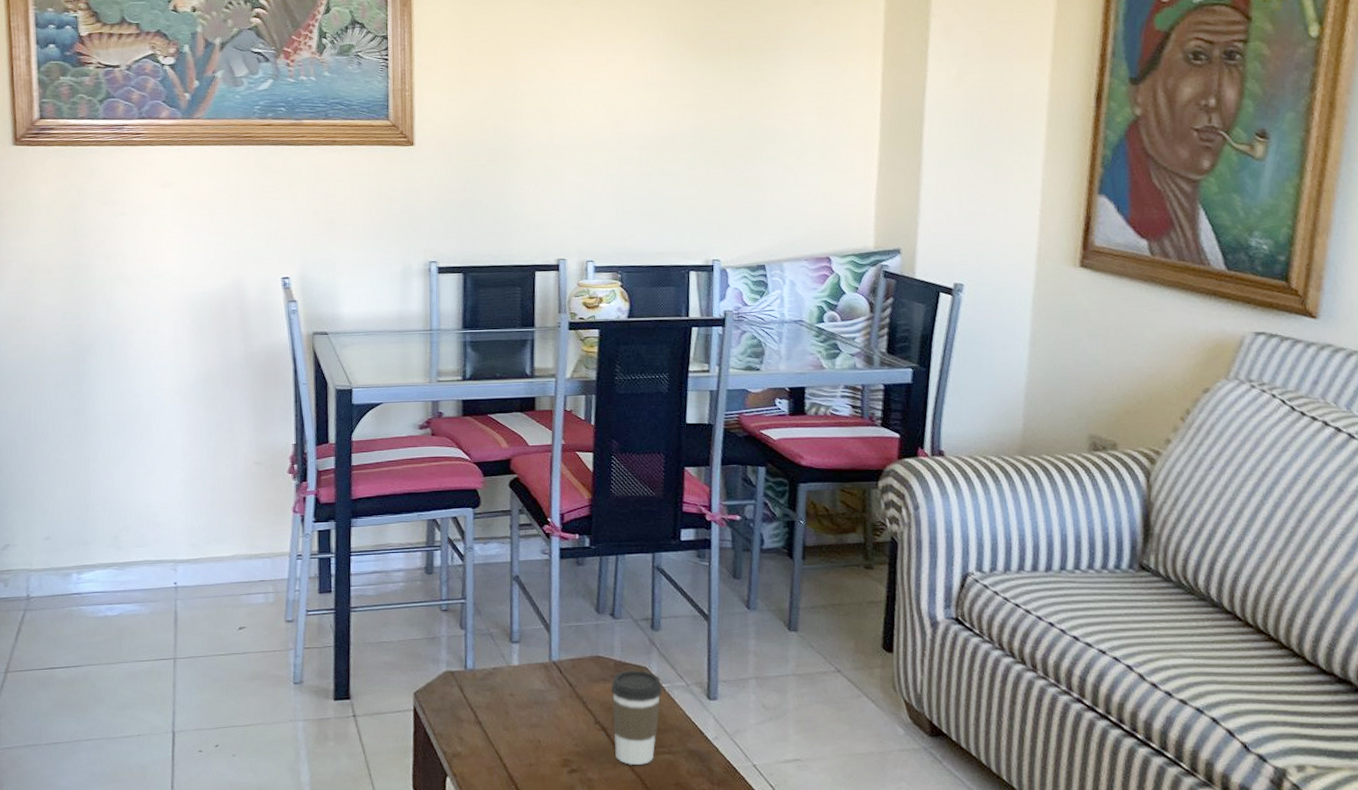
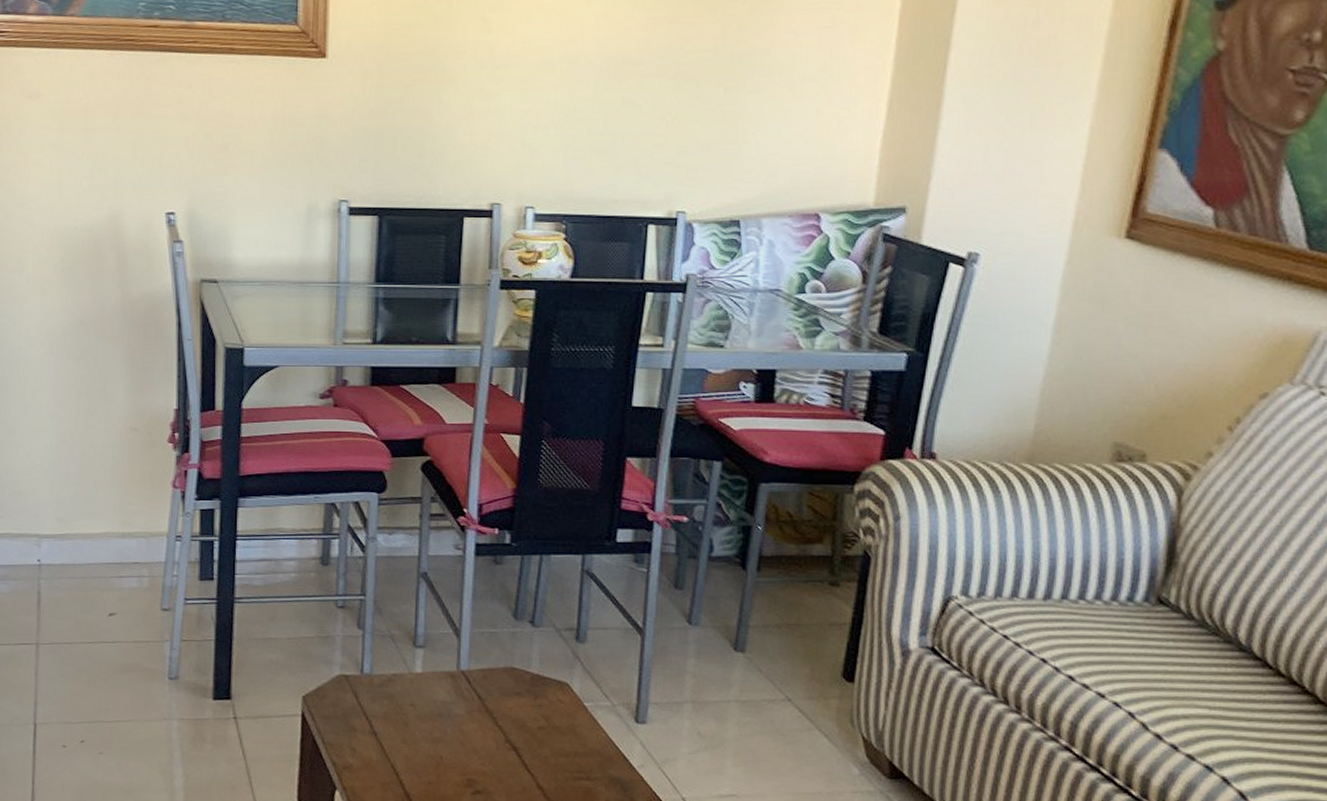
coffee cup: present [610,669,662,765] -> none [525,684,584,790]

